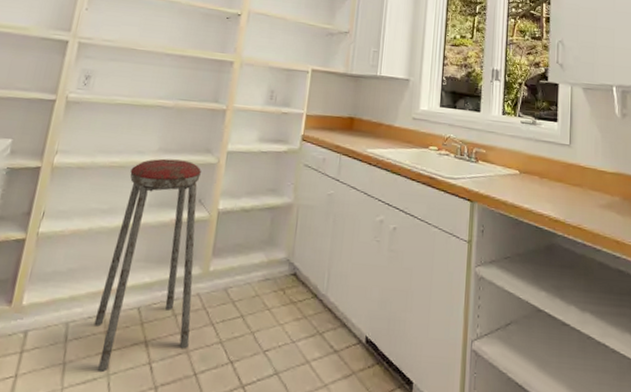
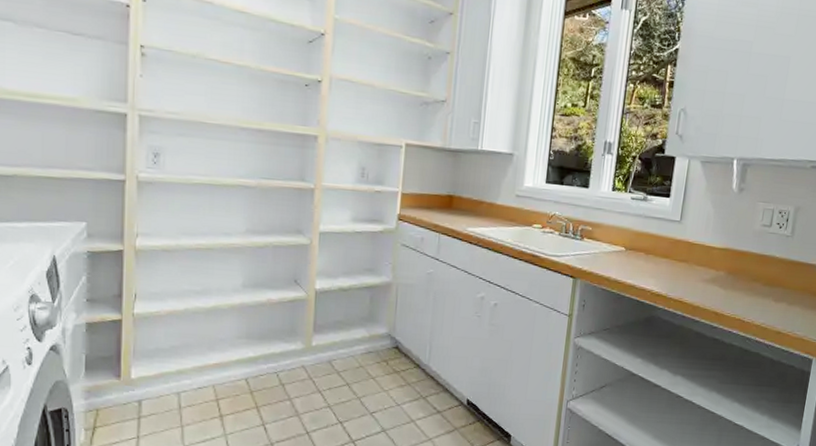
music stool: present [94,158,201,372] -> none [205,240,299,432]

